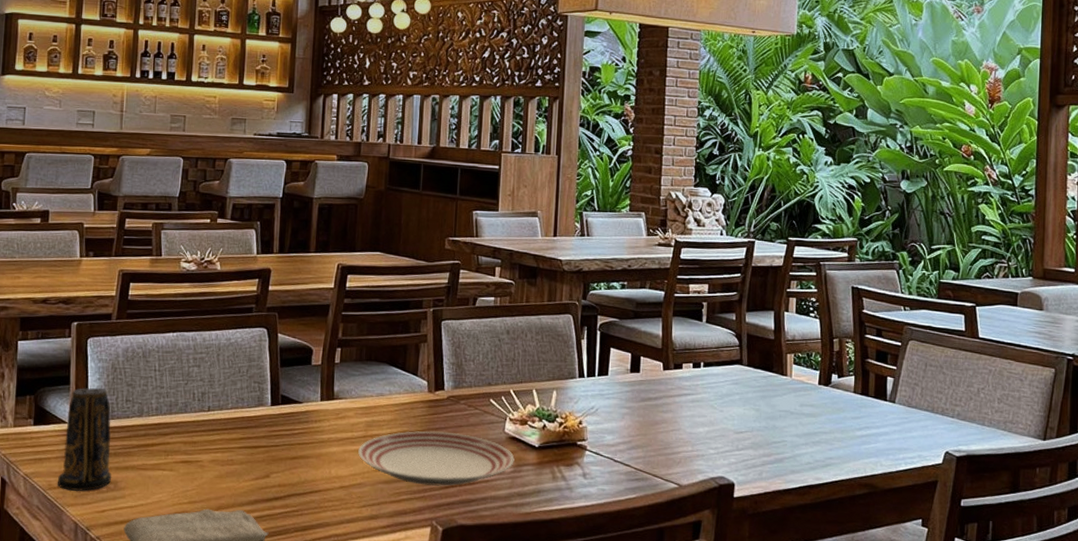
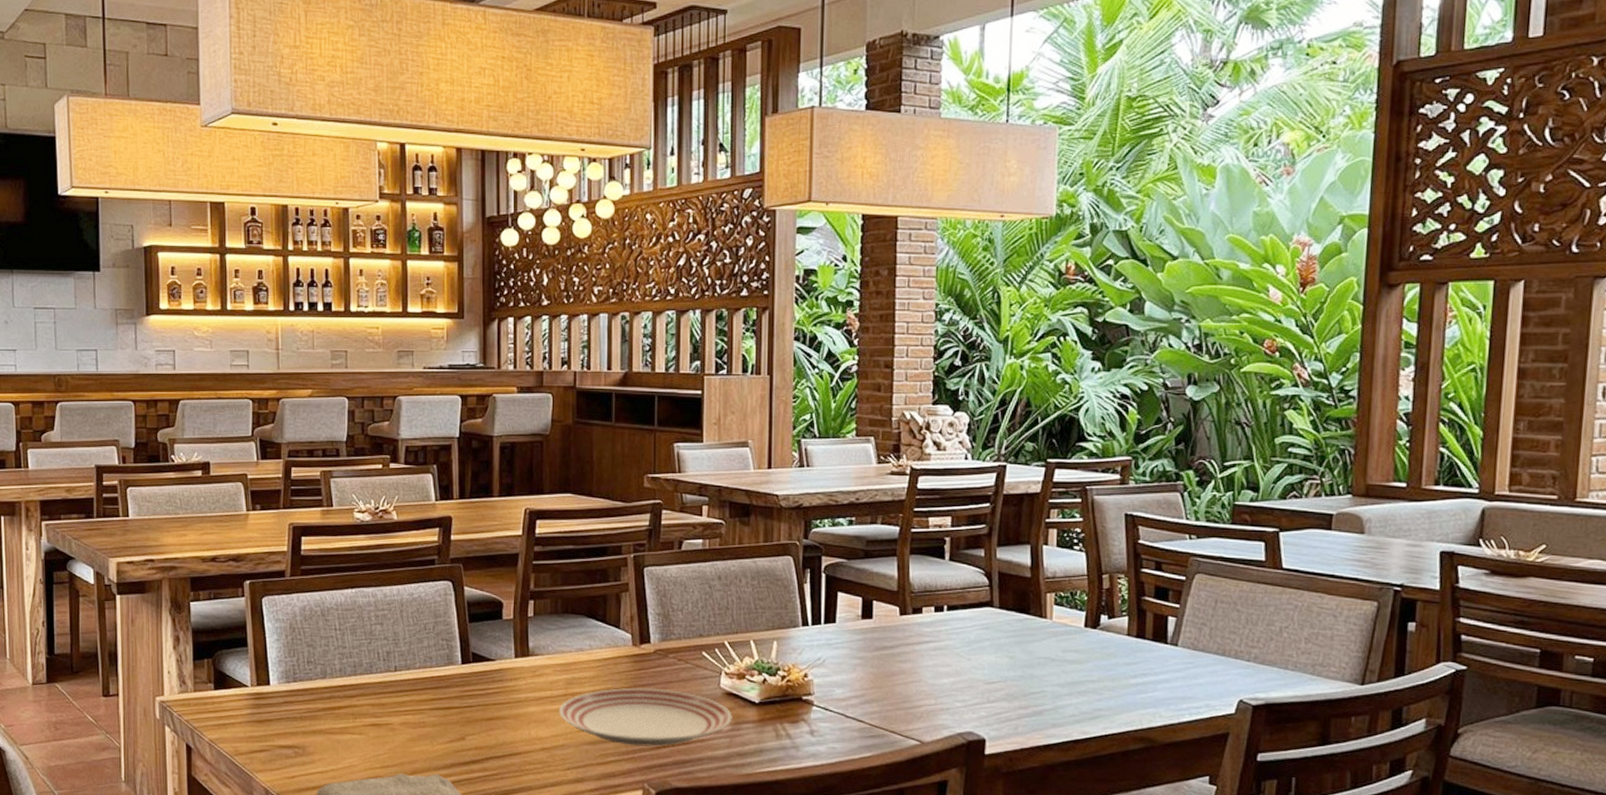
candle: present [57,387,112,492] -> none [243,649,300,758]

